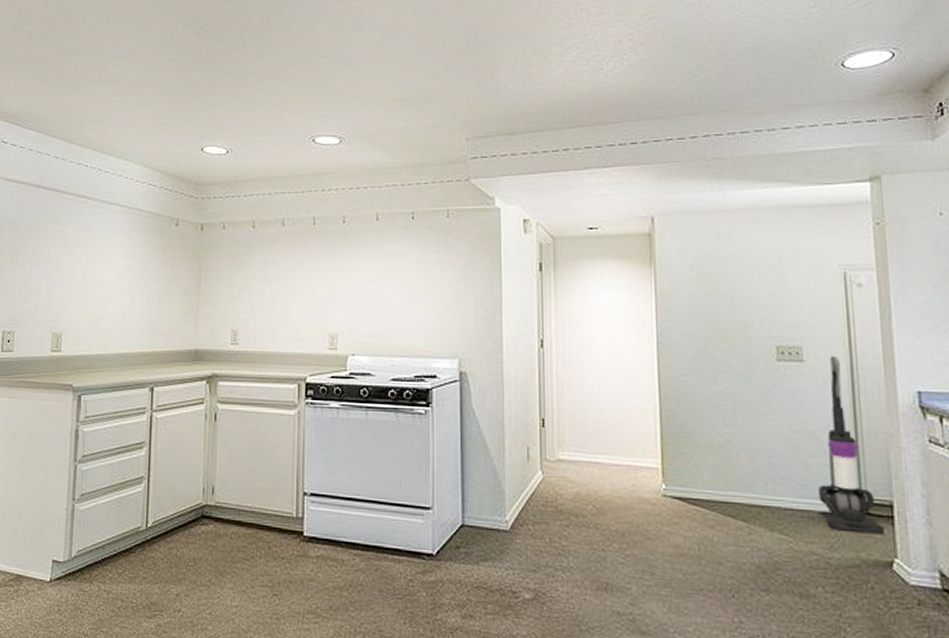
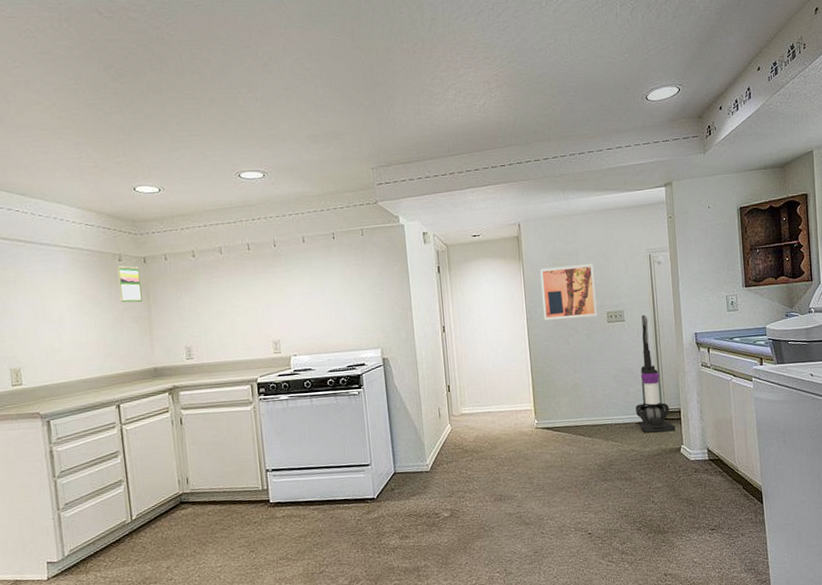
calendar: none [171,231,195,273] -> present [117,265,143,303]
wall art: none [679,277,762,351] -> present [540,263,597,320]

